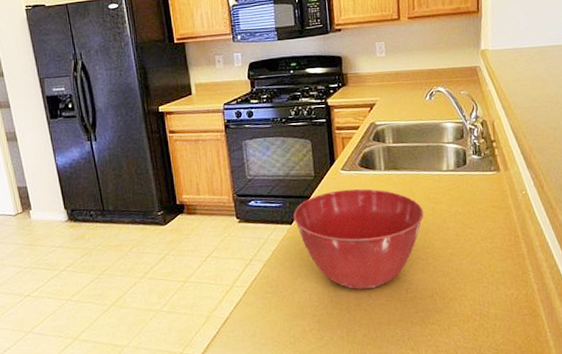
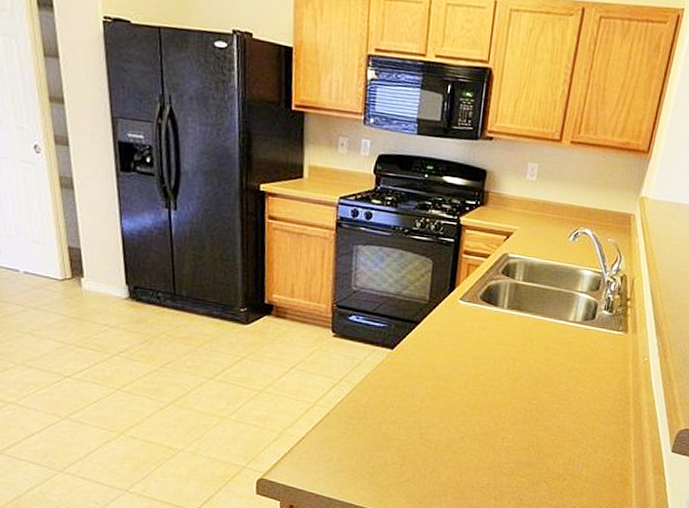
mixing bowl: present [293,188,424,290] -> none [396,321,539,432]

